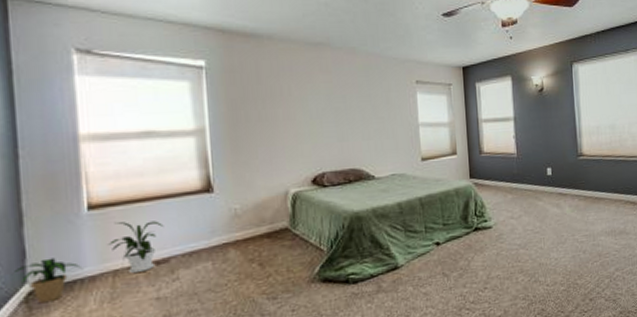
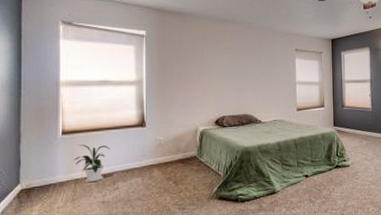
potted plant: present [14,257,81,304] -> none [13,167,55,199]

